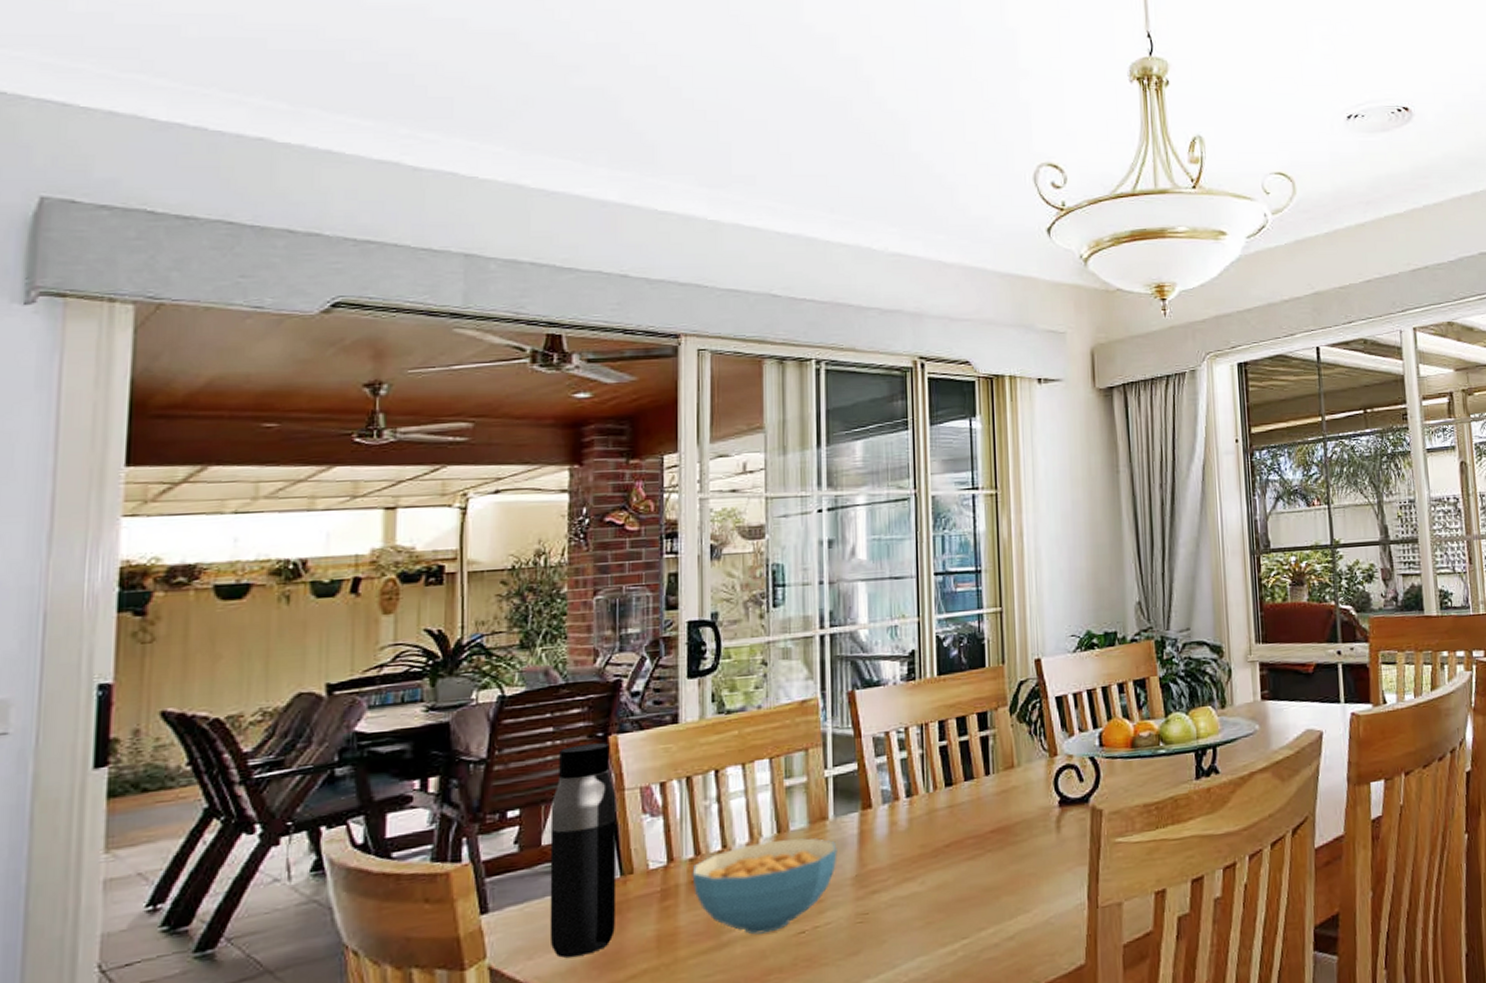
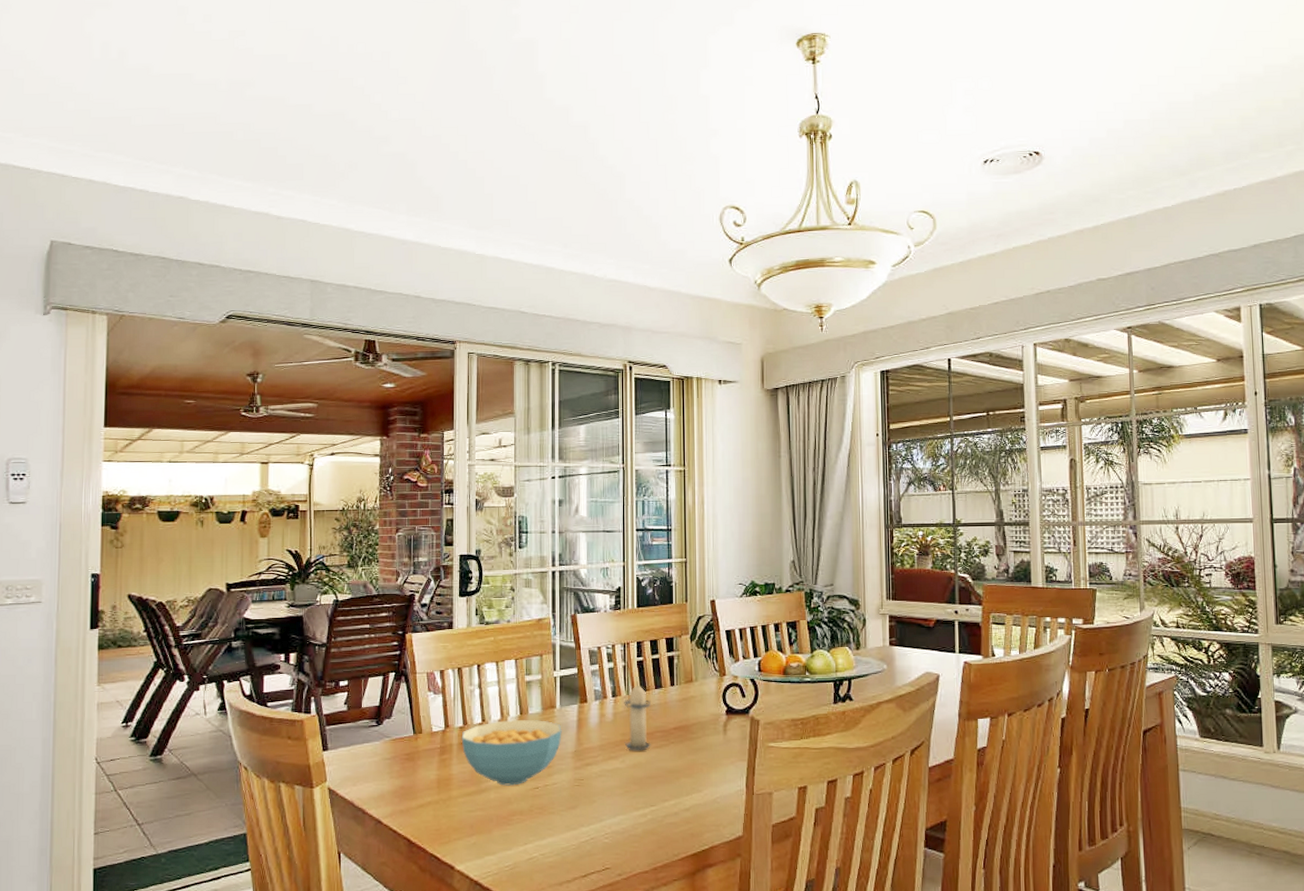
water bottle: present [549,743,617,958] -> none [367,639,411,787]
candle: none [922,773,961,868] -> present [624,681,651,751]

